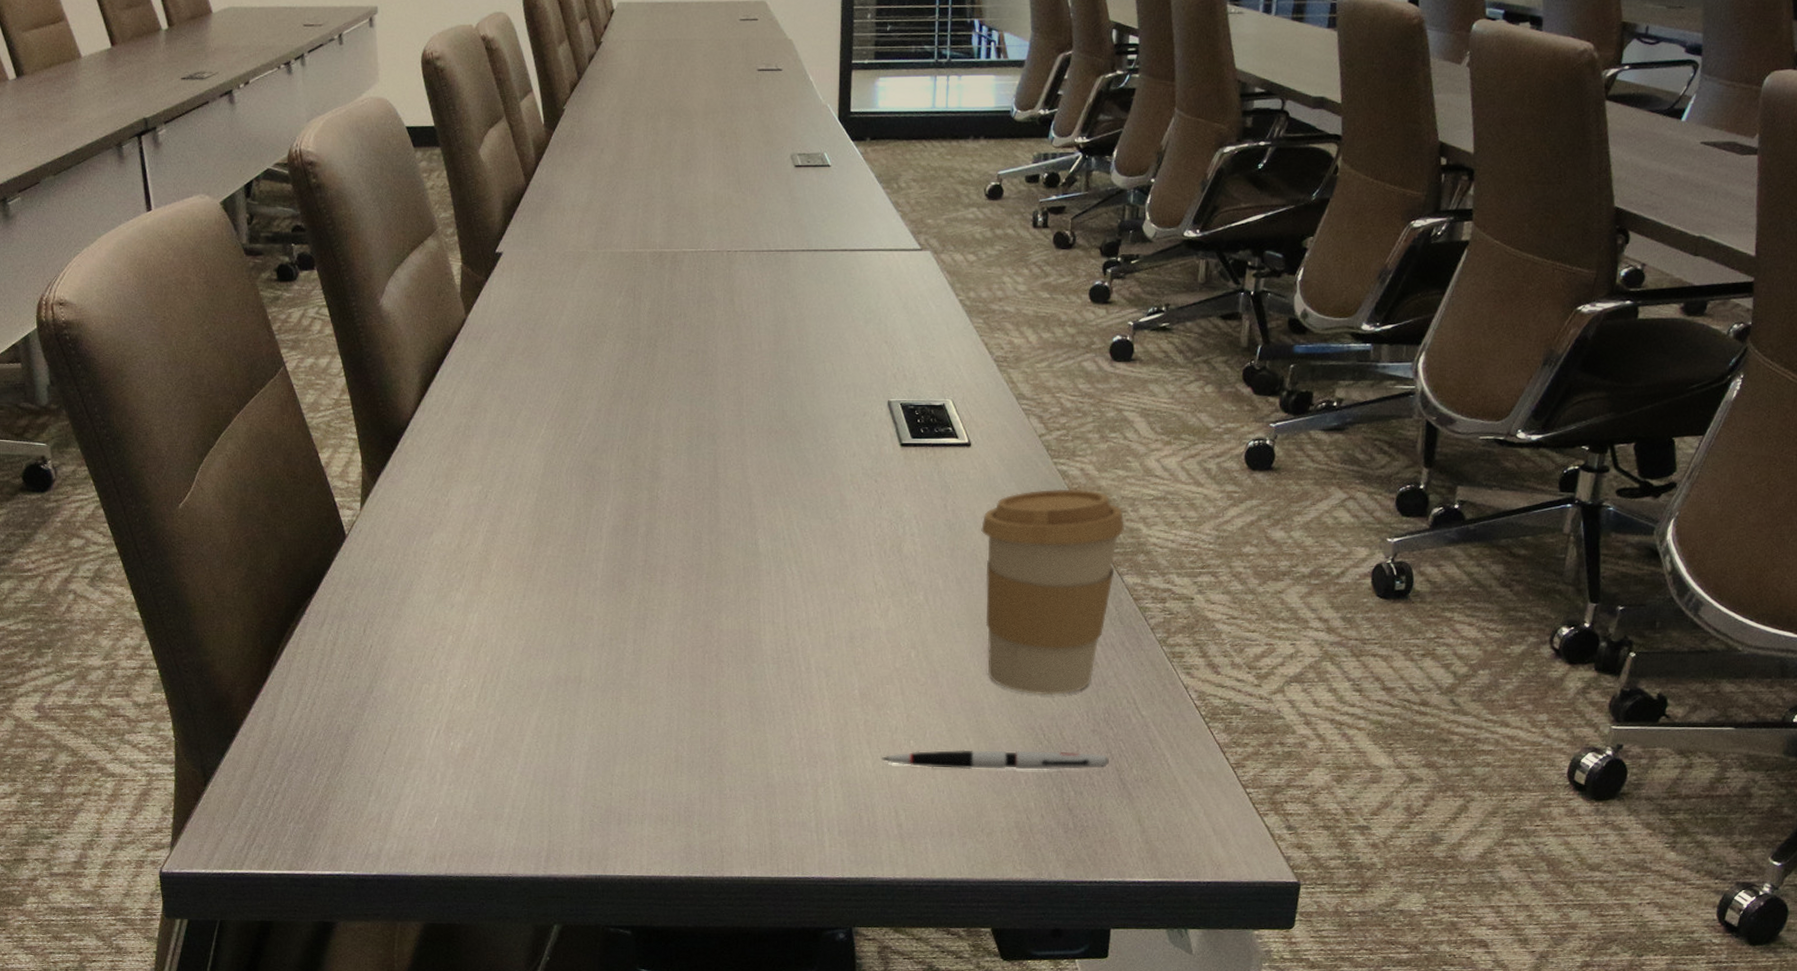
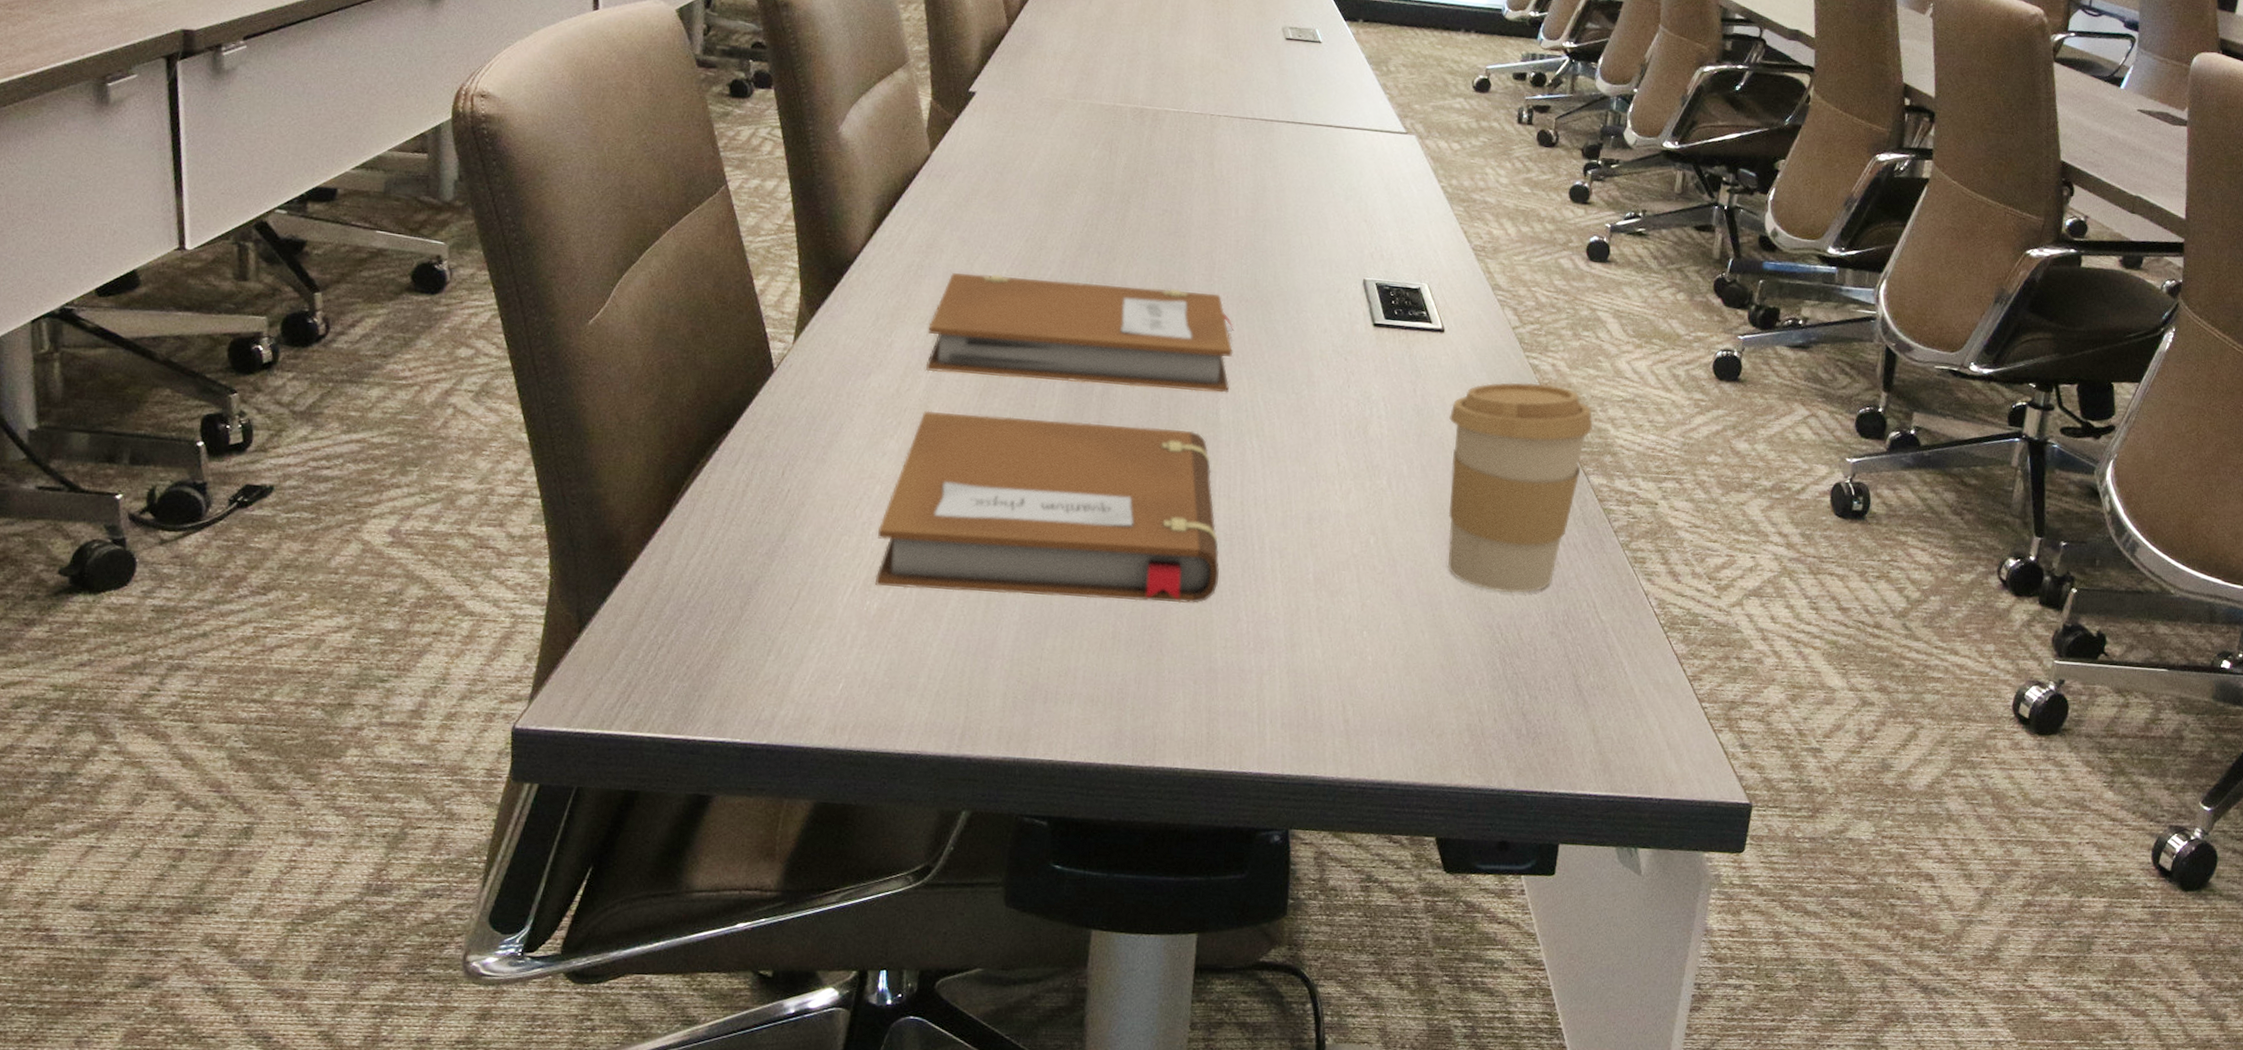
notebook: none [454,562,769,728] -> present [874,410,1220,604]
notebook: none [480,426,767,526] -> present [925,272,1234,393]
pen: present [882,749,1109,770] -> none [1332,643,1566,672]

